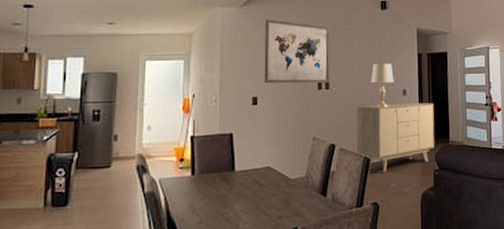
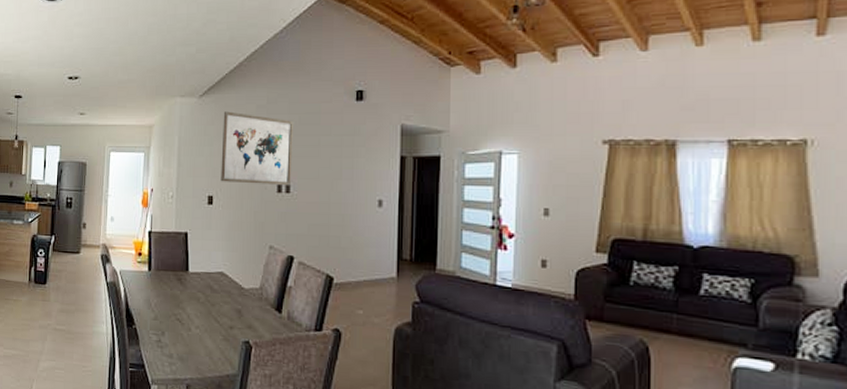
sideboard: present [356,102,435,173] -> none [318,215,418,296]
lamp: present [371,63,394,108] -> none [339,167,368,220]

